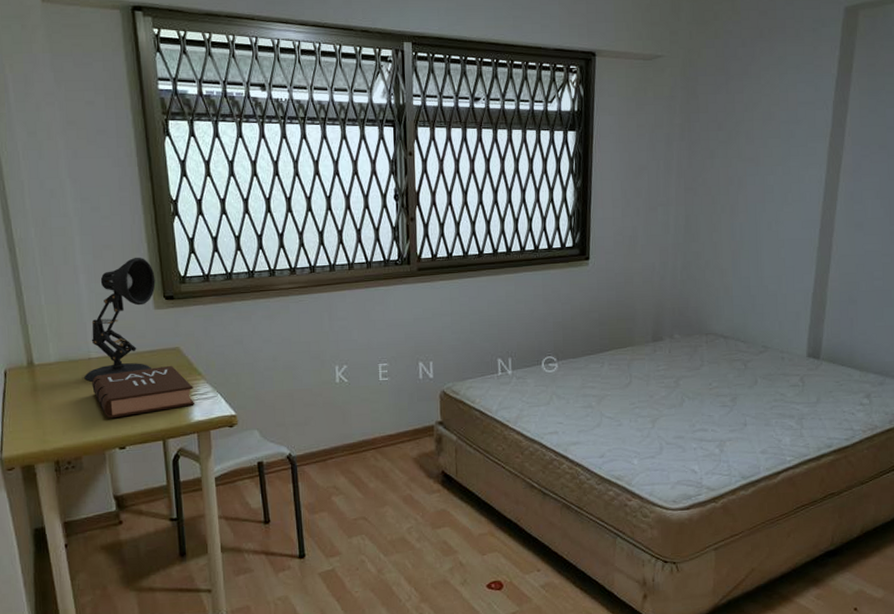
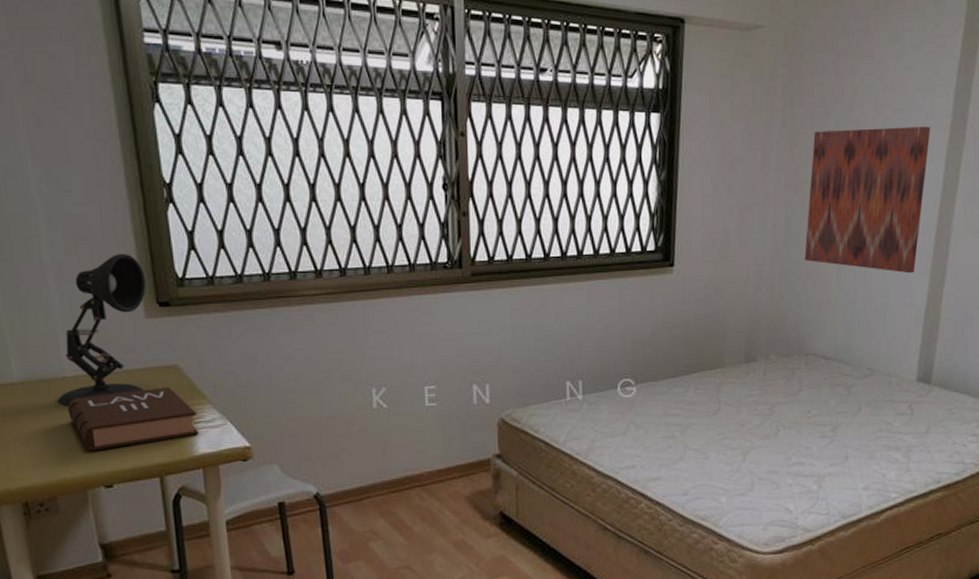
wall art: none [703,134,813,262] -> present [804,126,931,274]

